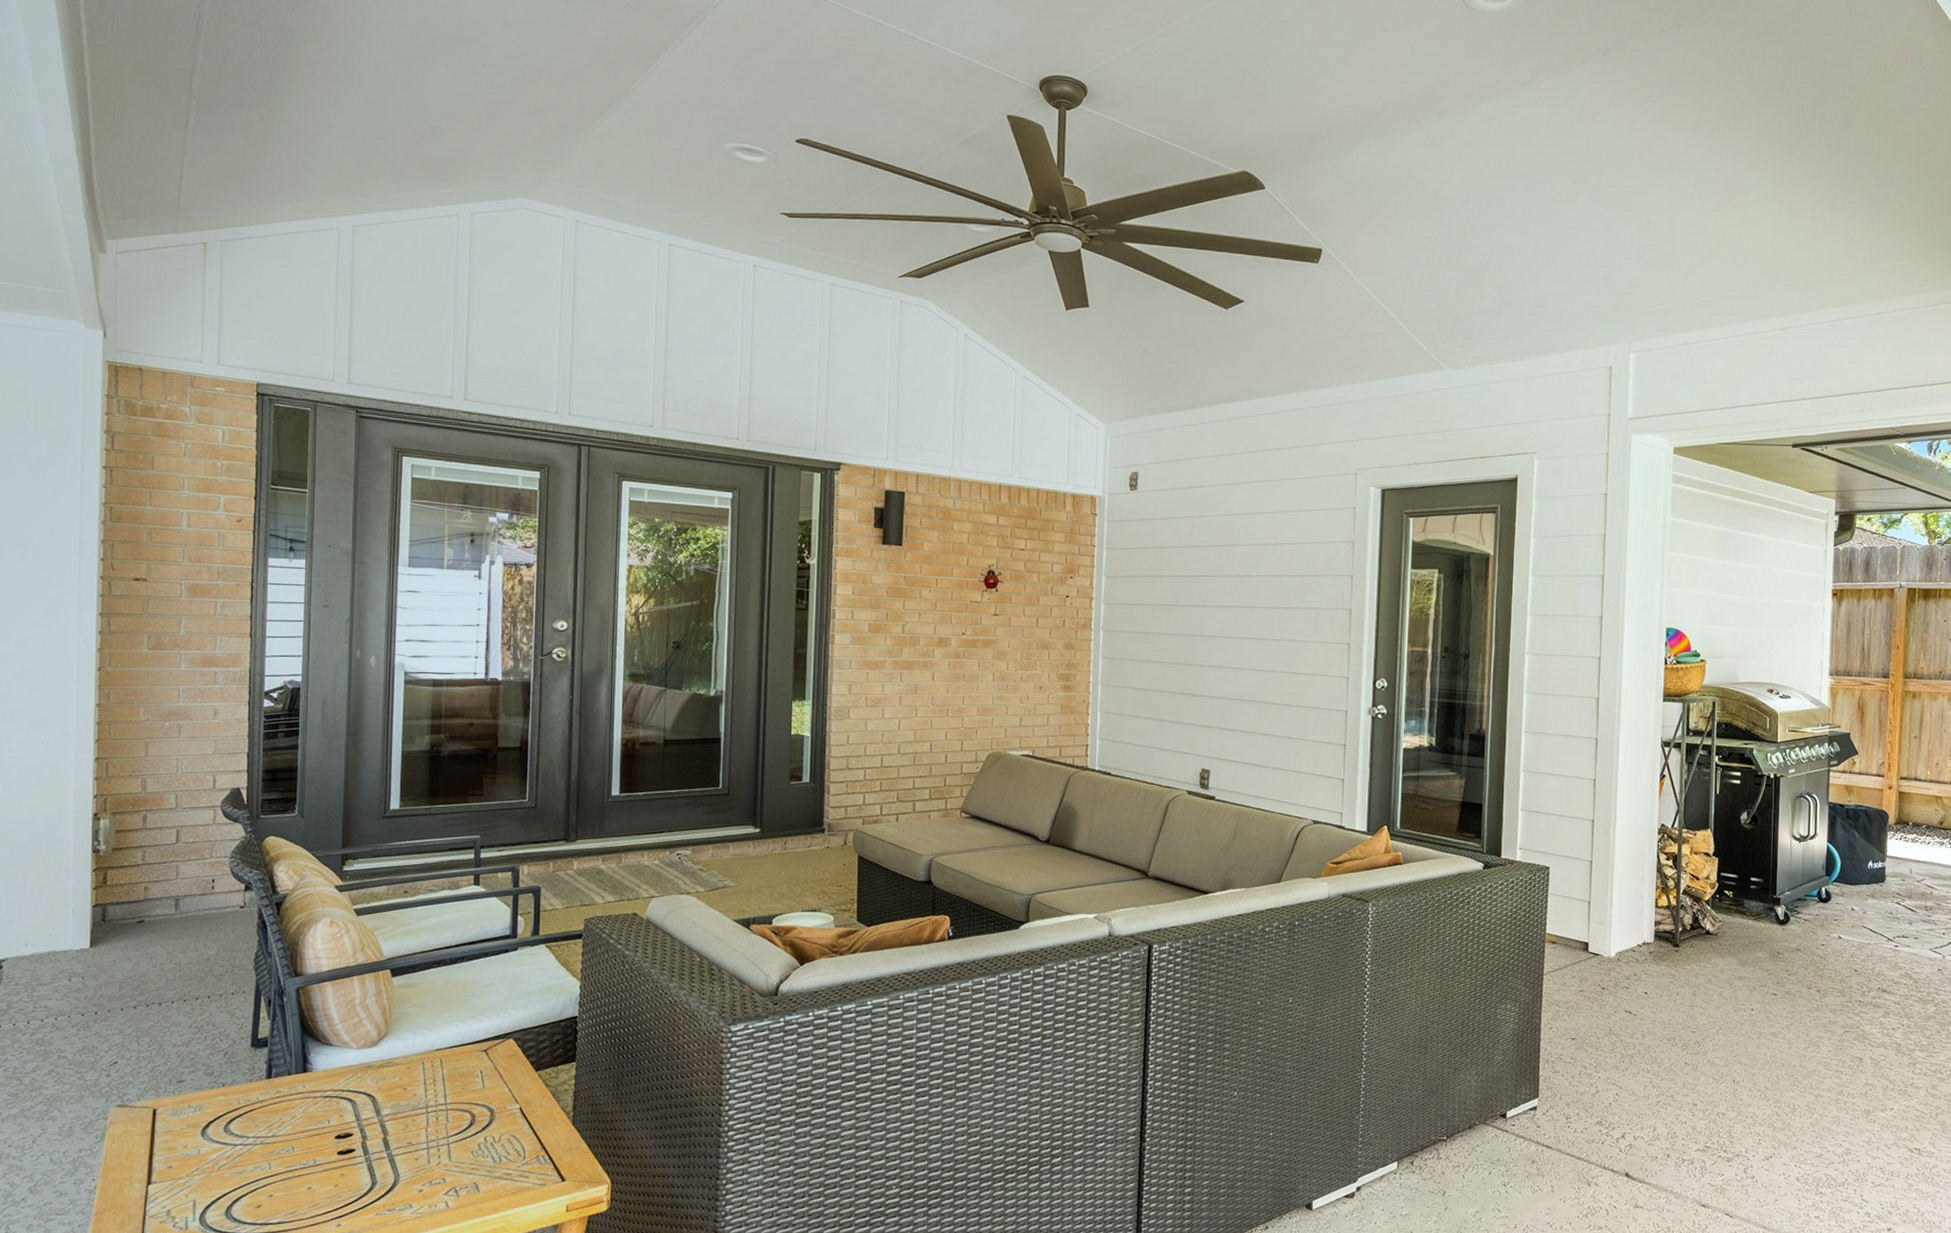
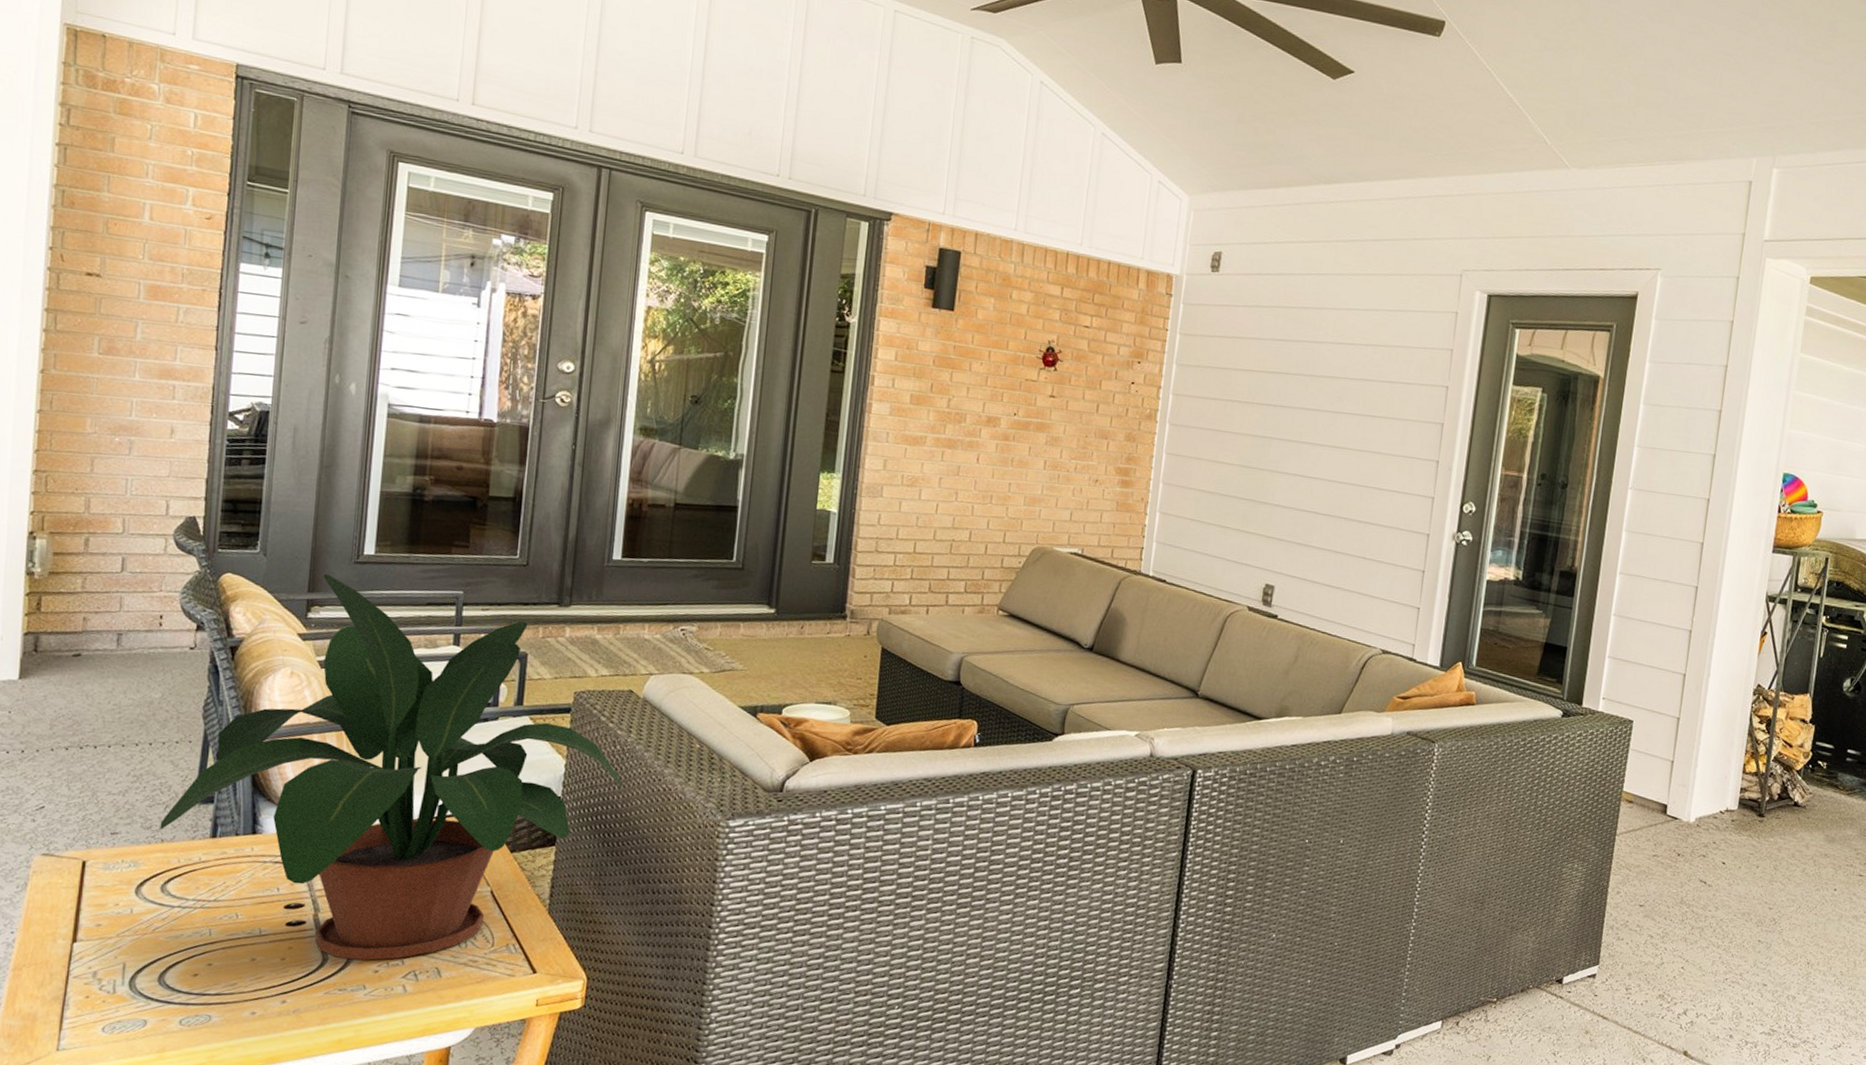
potted plant: none [221,829,633,1181] -> present [160,573,623,961]

